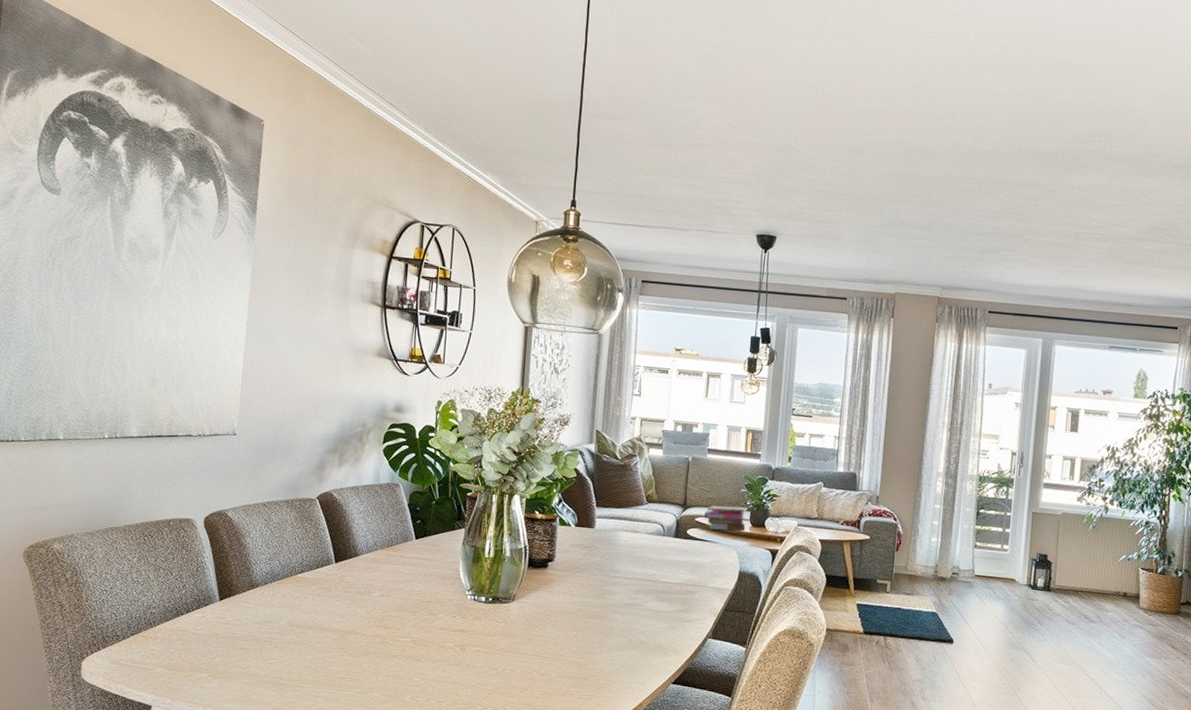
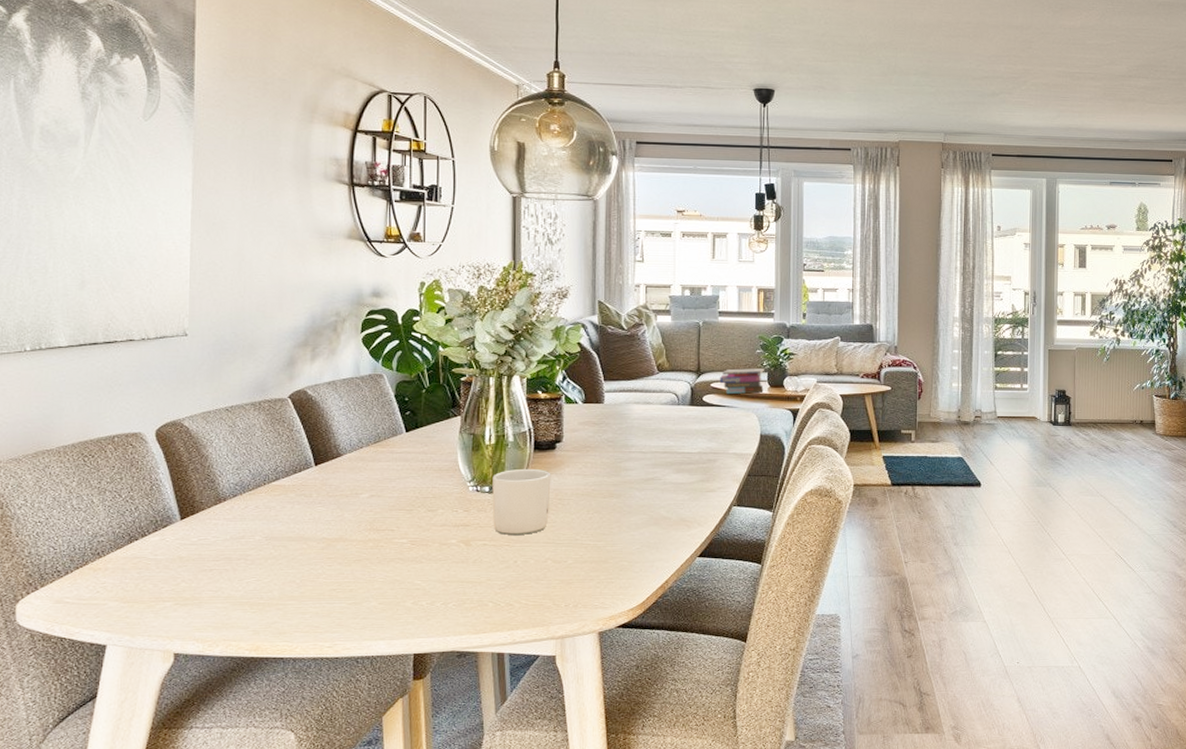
mug: none [486,583,542,646] -> present [492,468,551,535]

